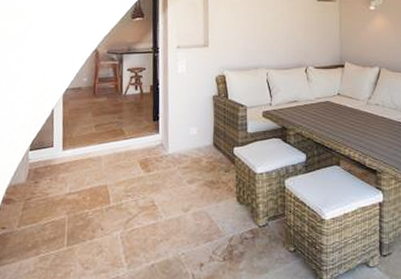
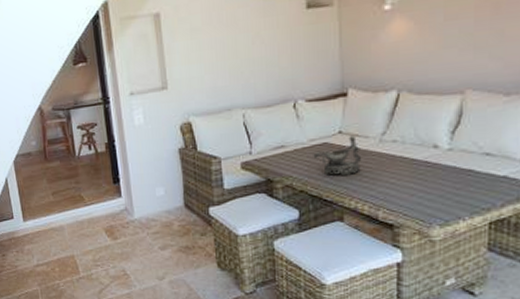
decorative bowl: none [318,97,354,128] -> present [313,134,362,175]

